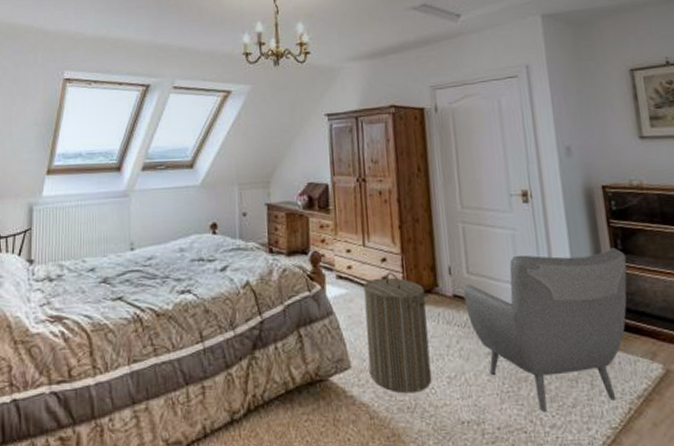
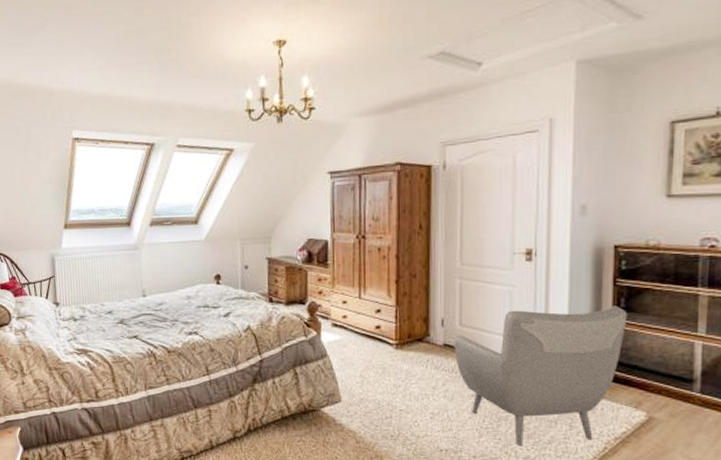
laundry hamper: present [363,271,432,394] -> none [357,321,416,425]

